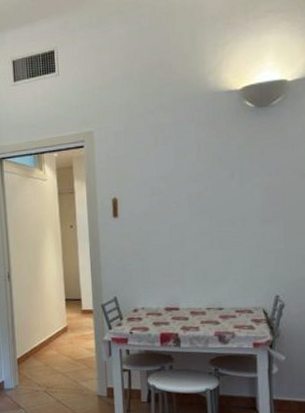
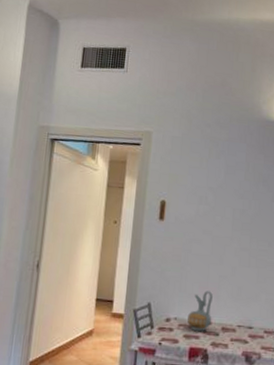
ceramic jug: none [155,278,180,318] -> present [187,291,213,332]

